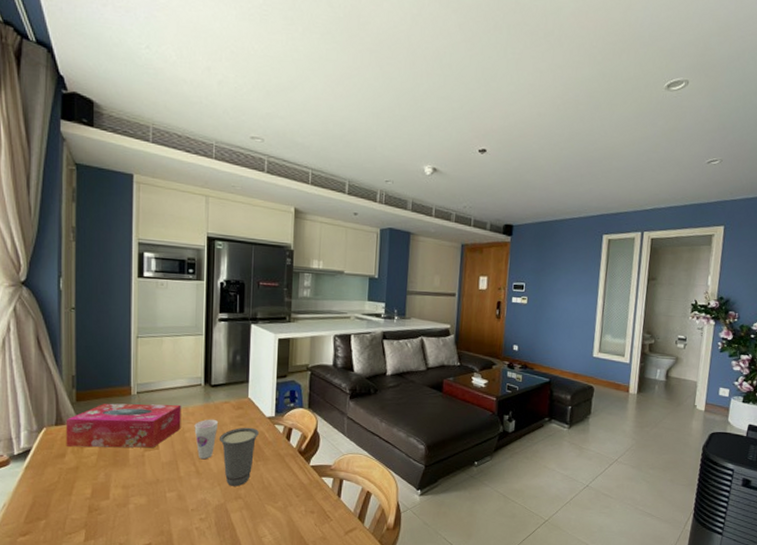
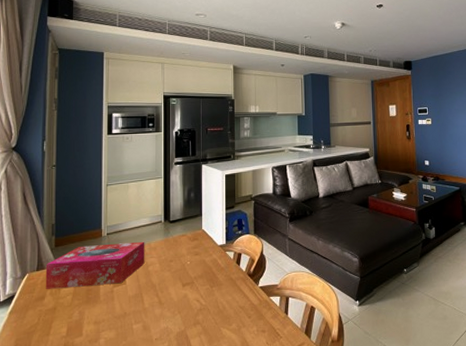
cup: present [194,419,218,460] -> none [156,251,177,290]
cup: present [218,427,259,487] -> none [178,256,212,313]

